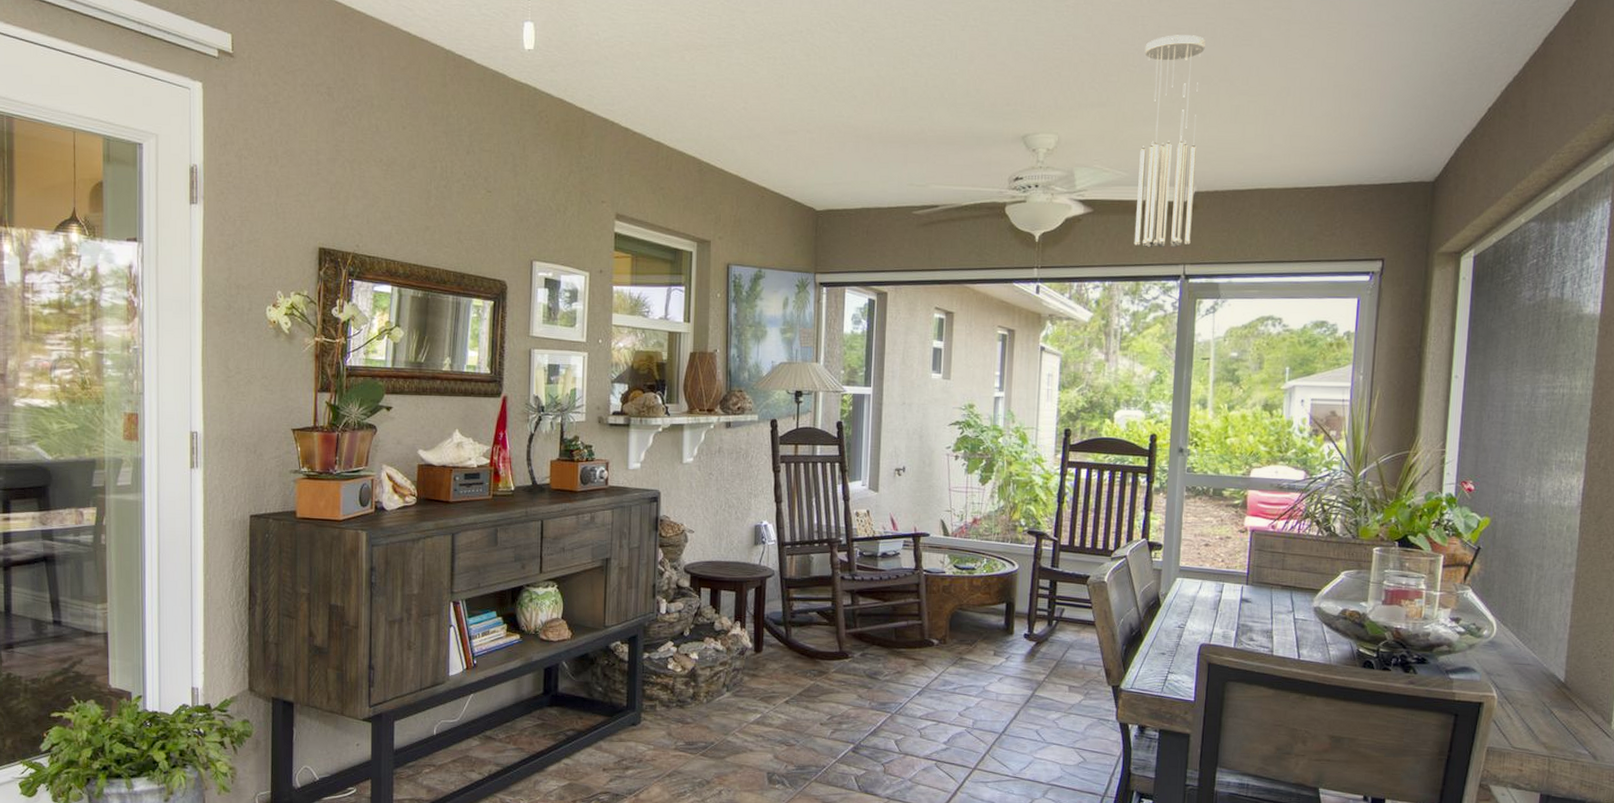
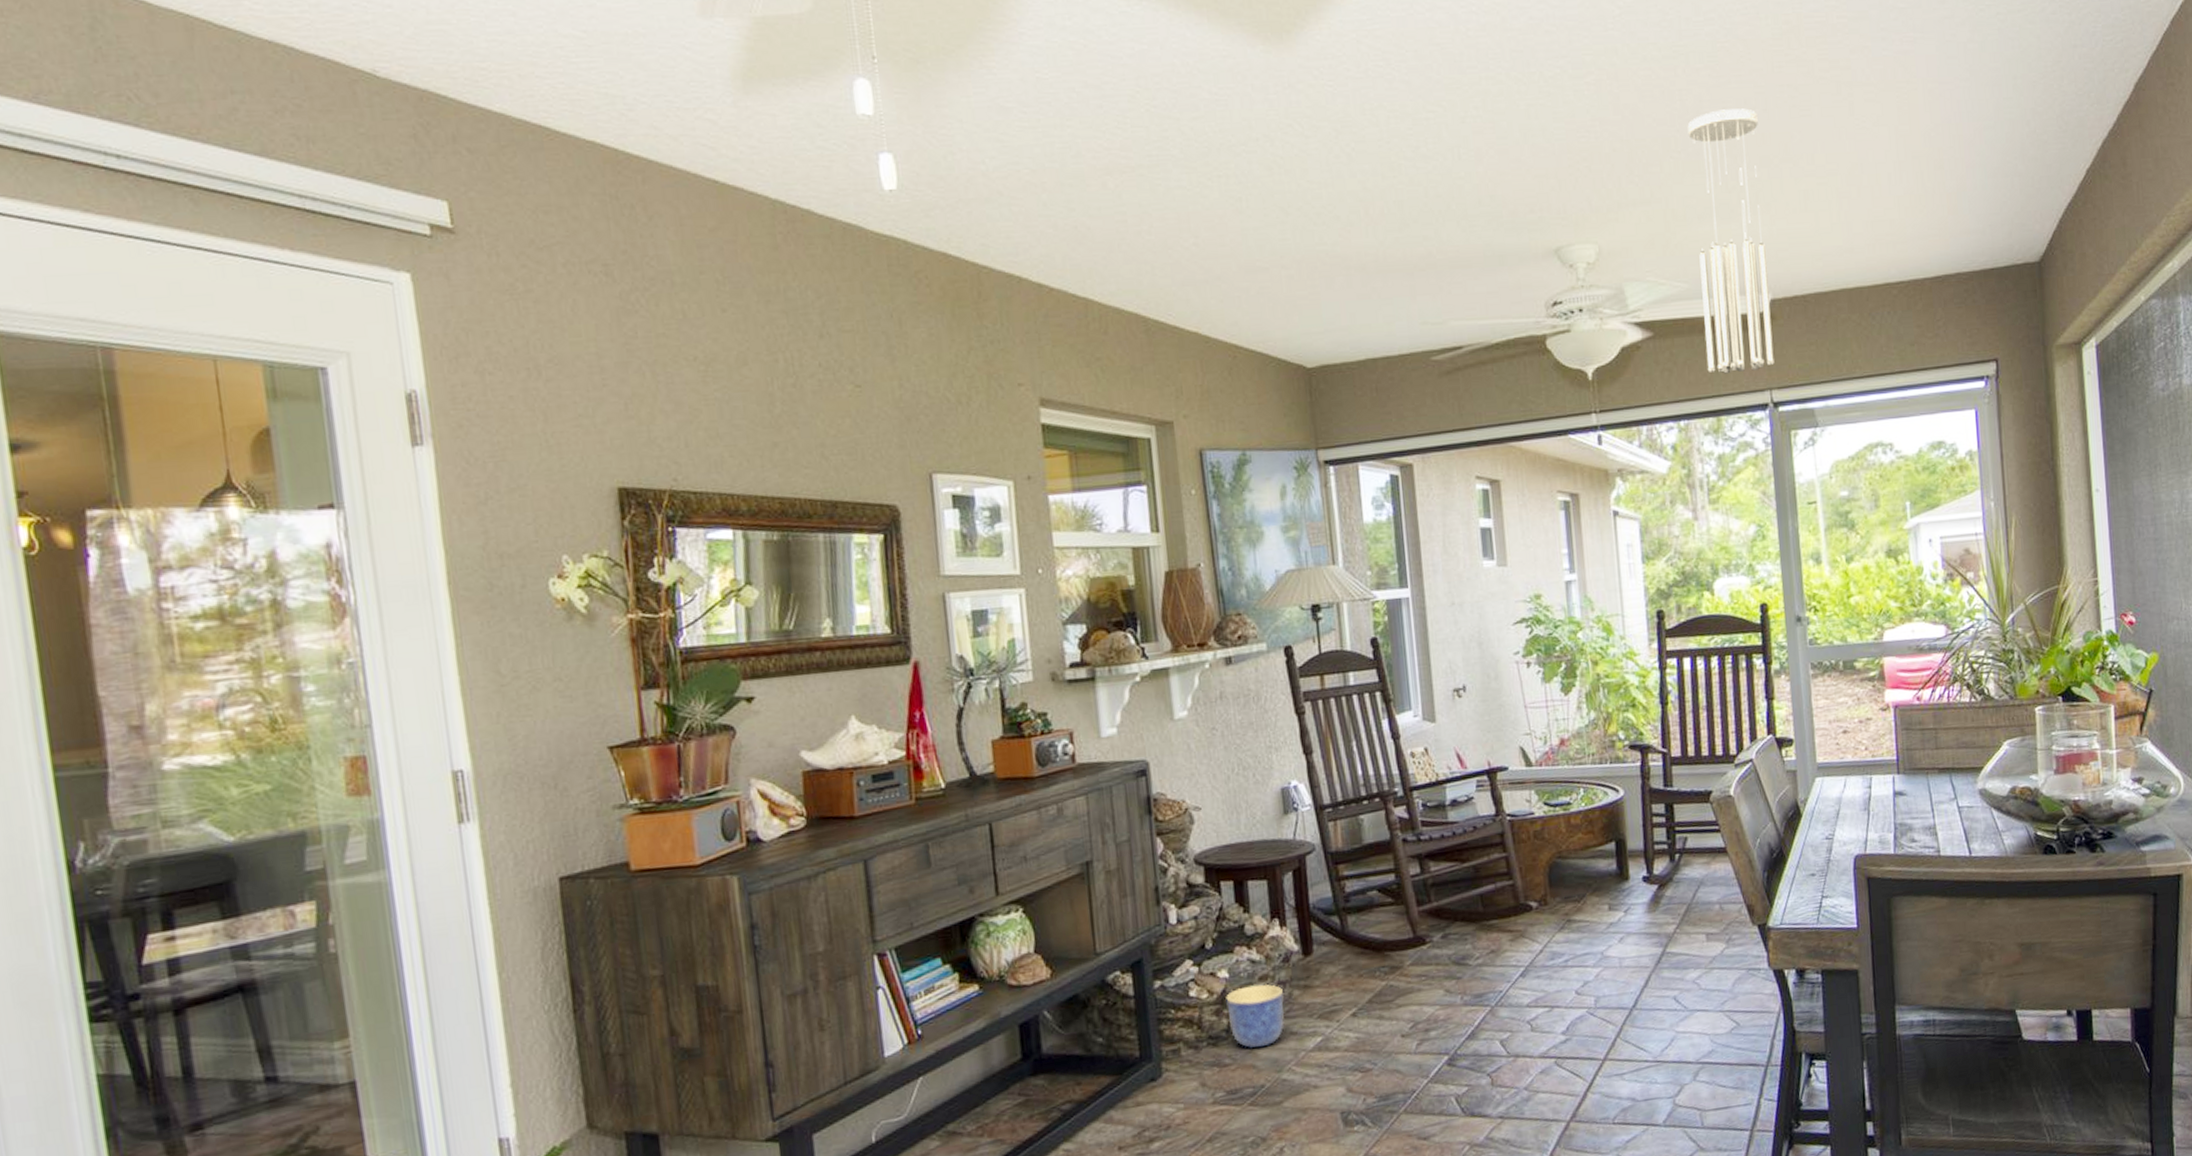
planter: none [694,668,737,715] -> present [1226,983,1285,1048]

